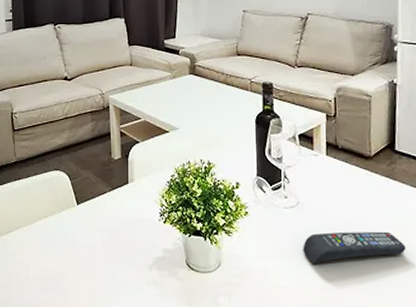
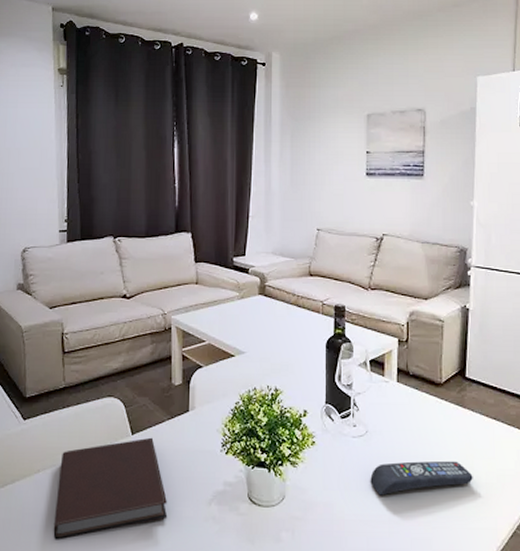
notebook: none [11,207,113,299] -> present [53,437,168,540]

